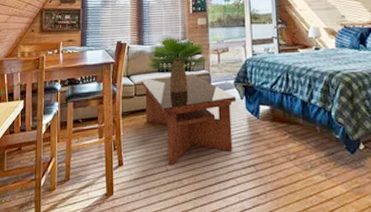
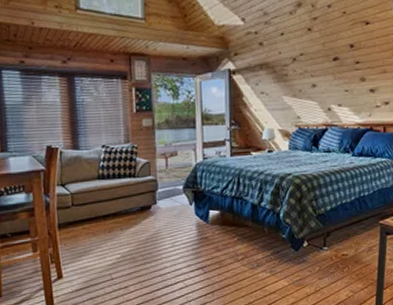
coffee table: present [141,74,237,166] -> none [78,180,185,274]
potted plant: present [146,34,209,93] -> none [83,136,156,202]

